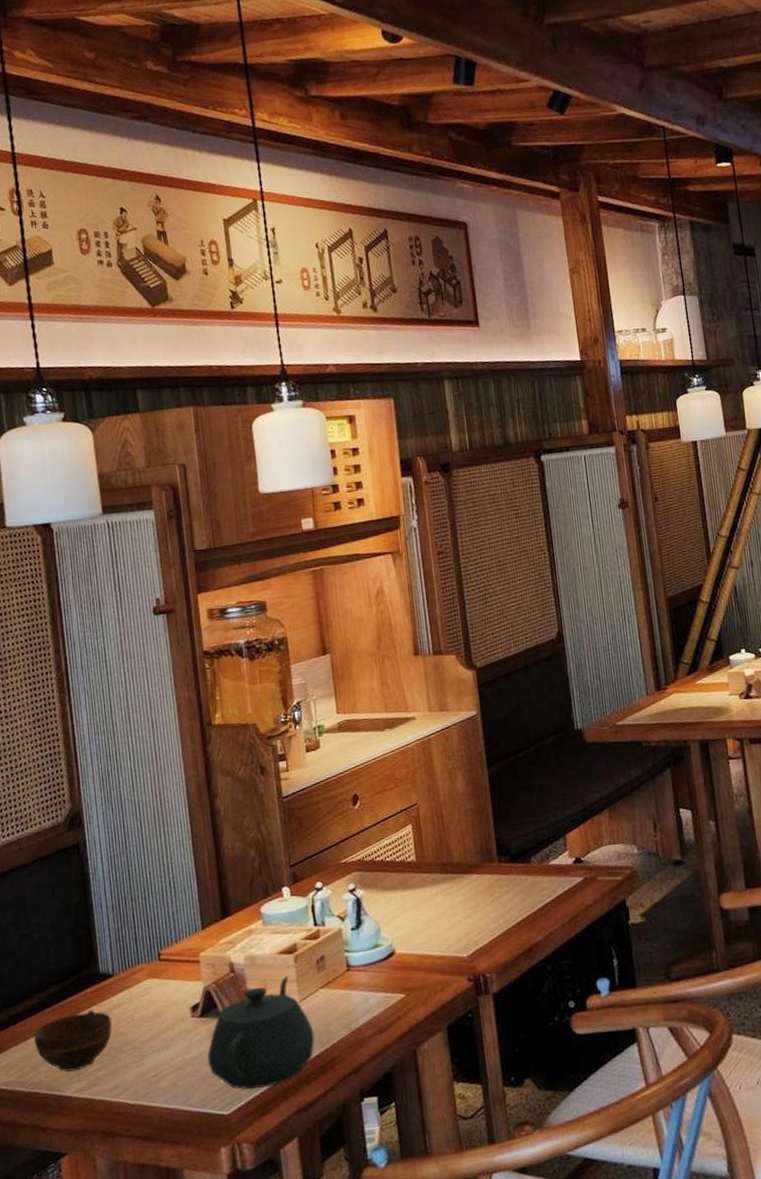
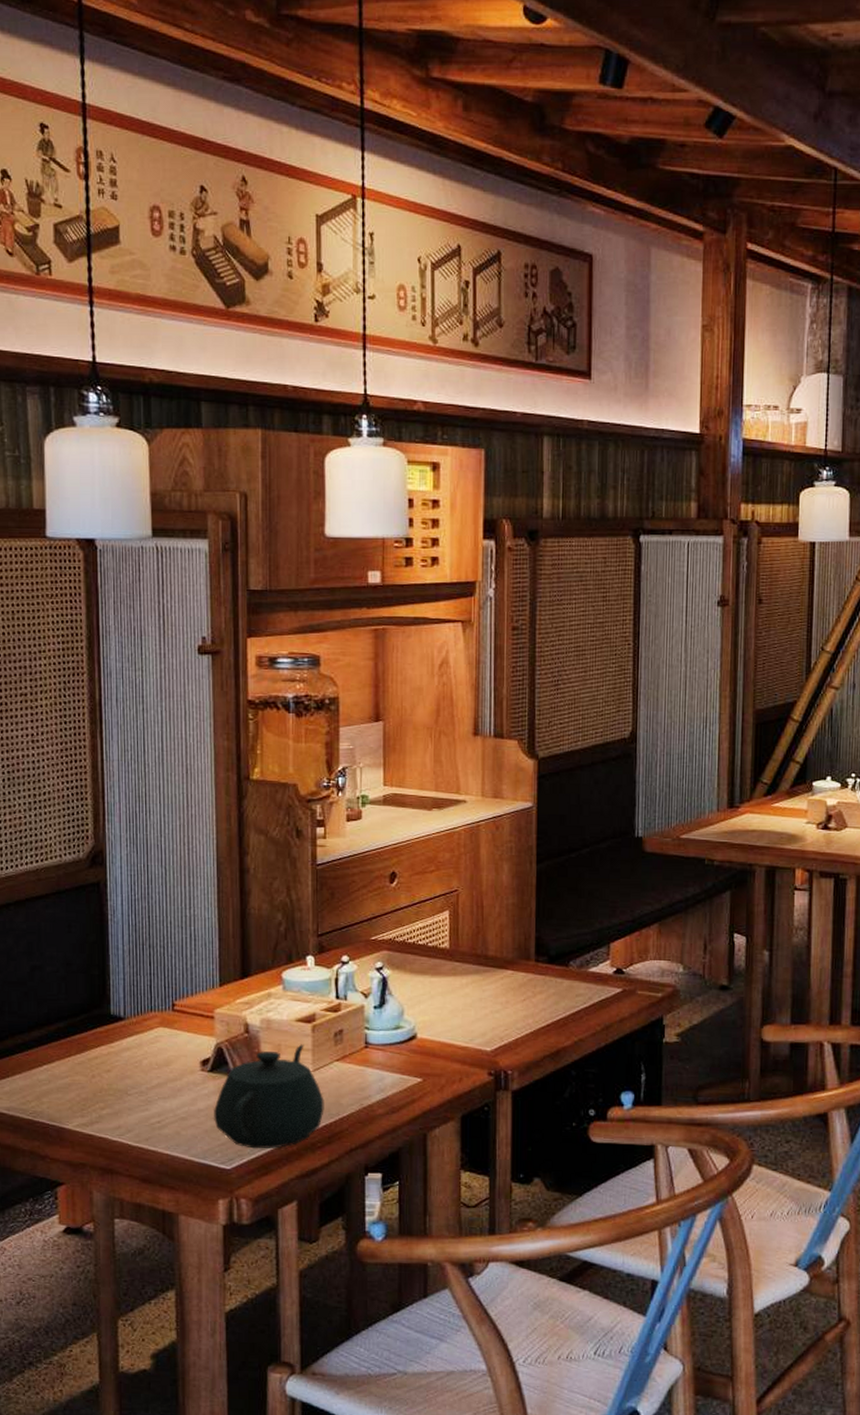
cup: present [33,1009,113,1072] -> none [38,1049,120,1106]

